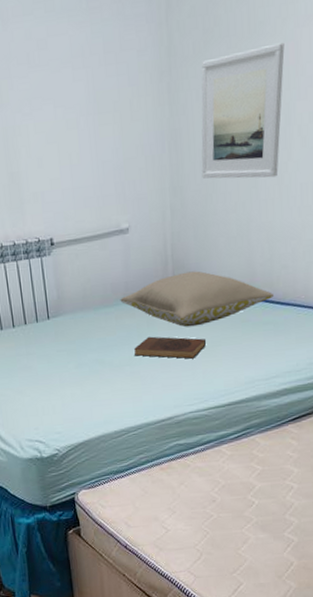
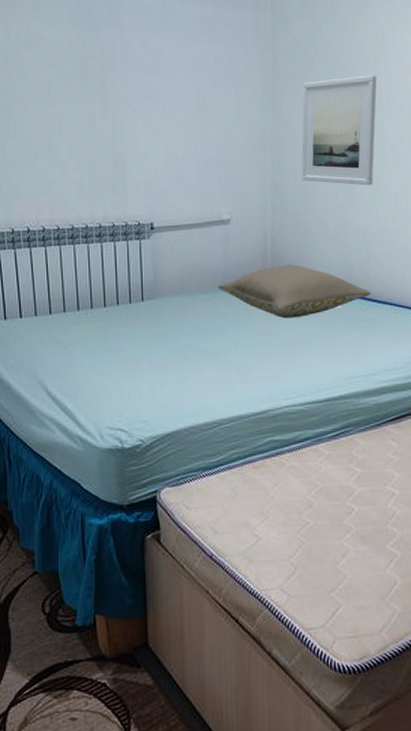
book: present [134,336,207,359] -> none [230,325,305,351]

